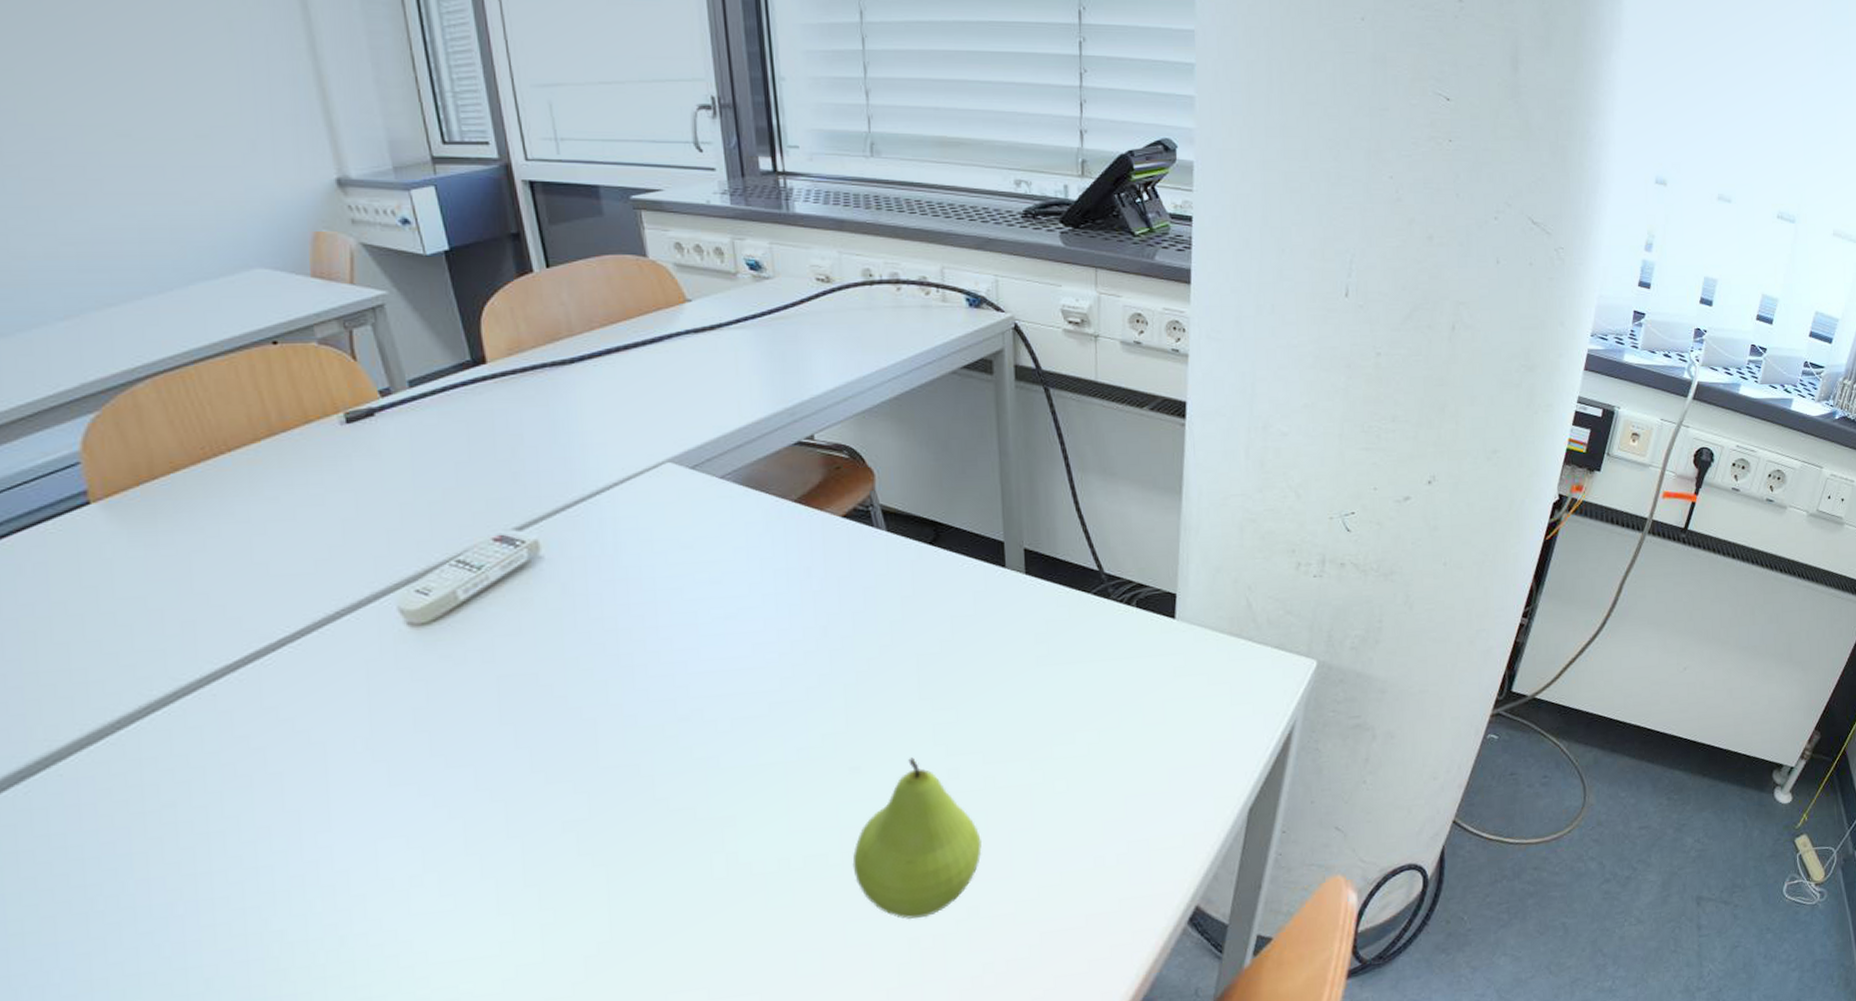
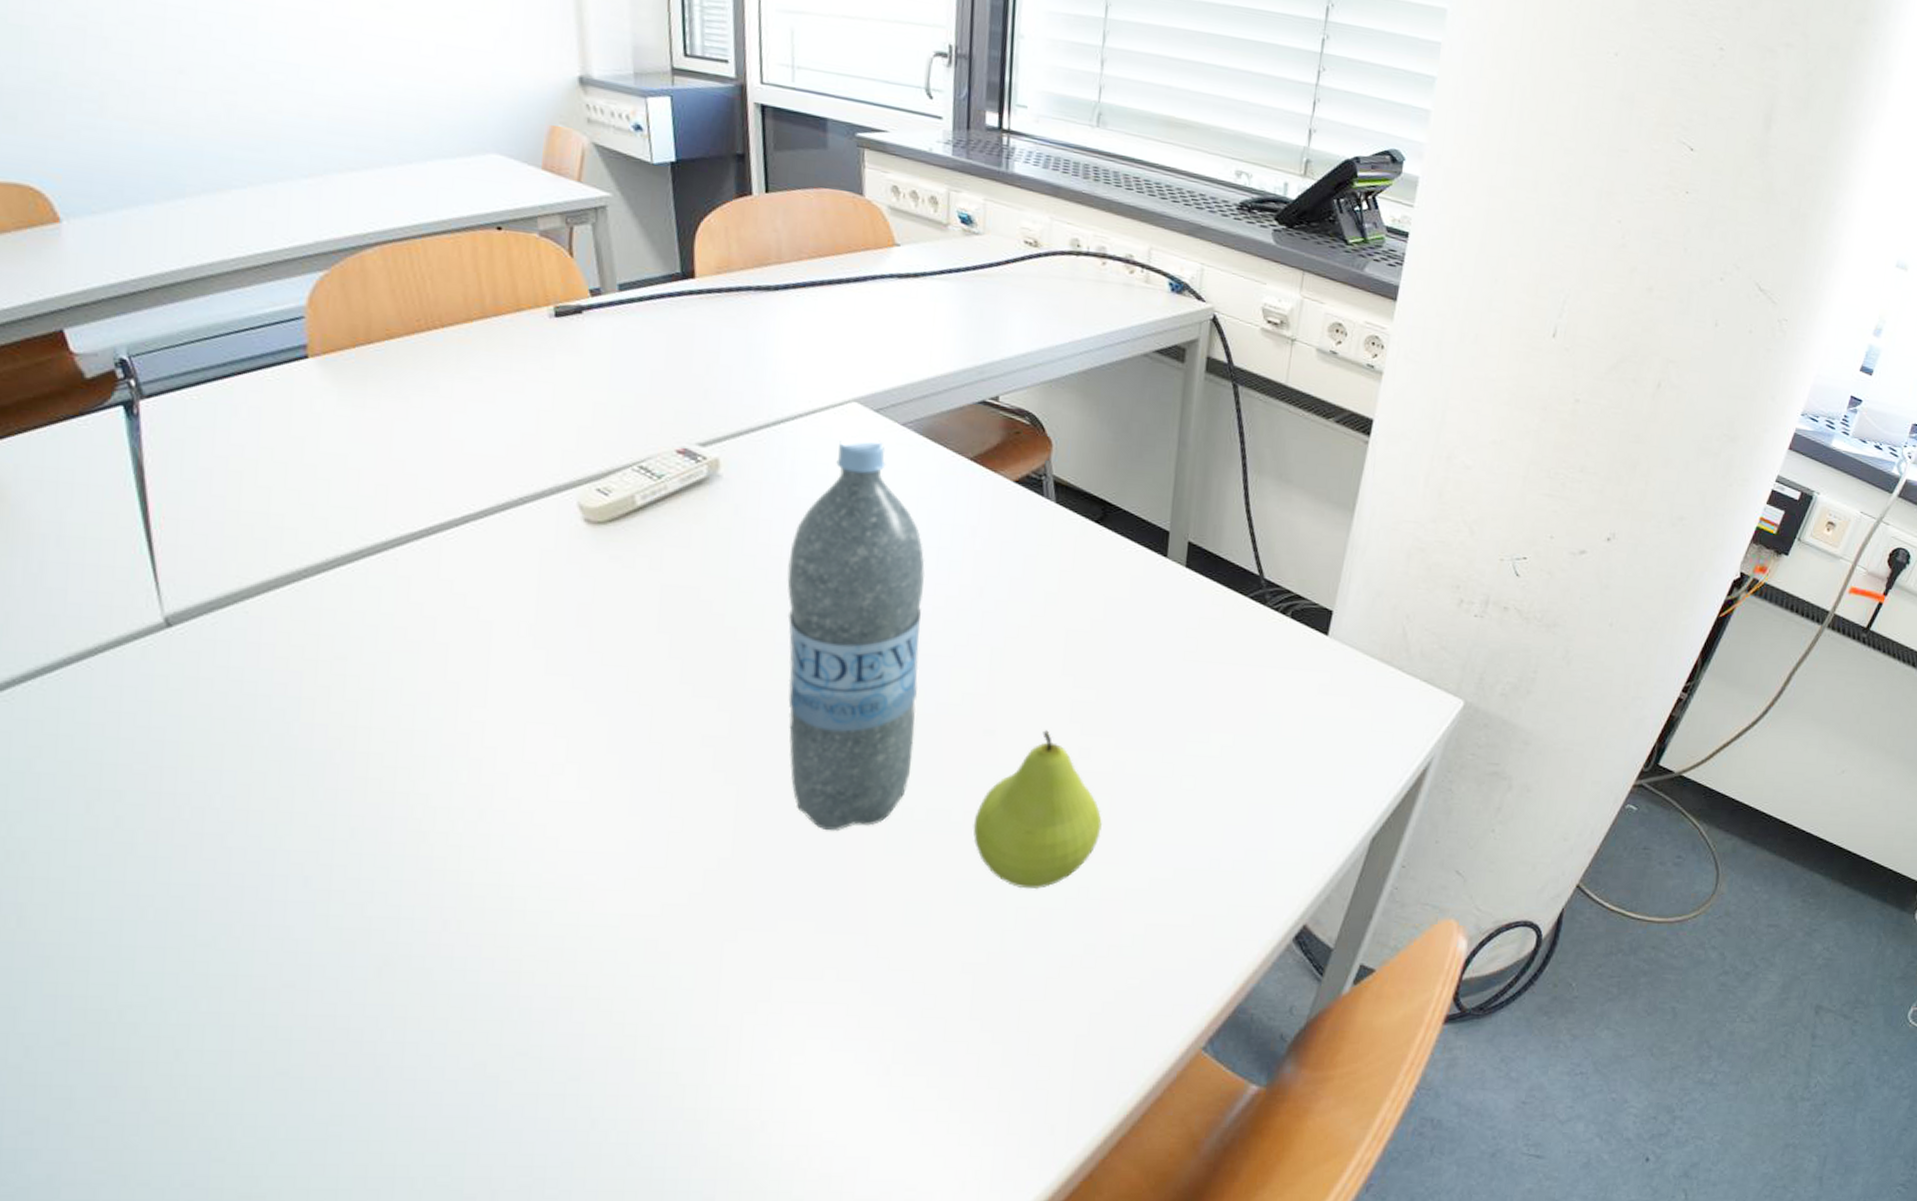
water bottle: none [625,495,782,896] -> present [787,435,926,832]

